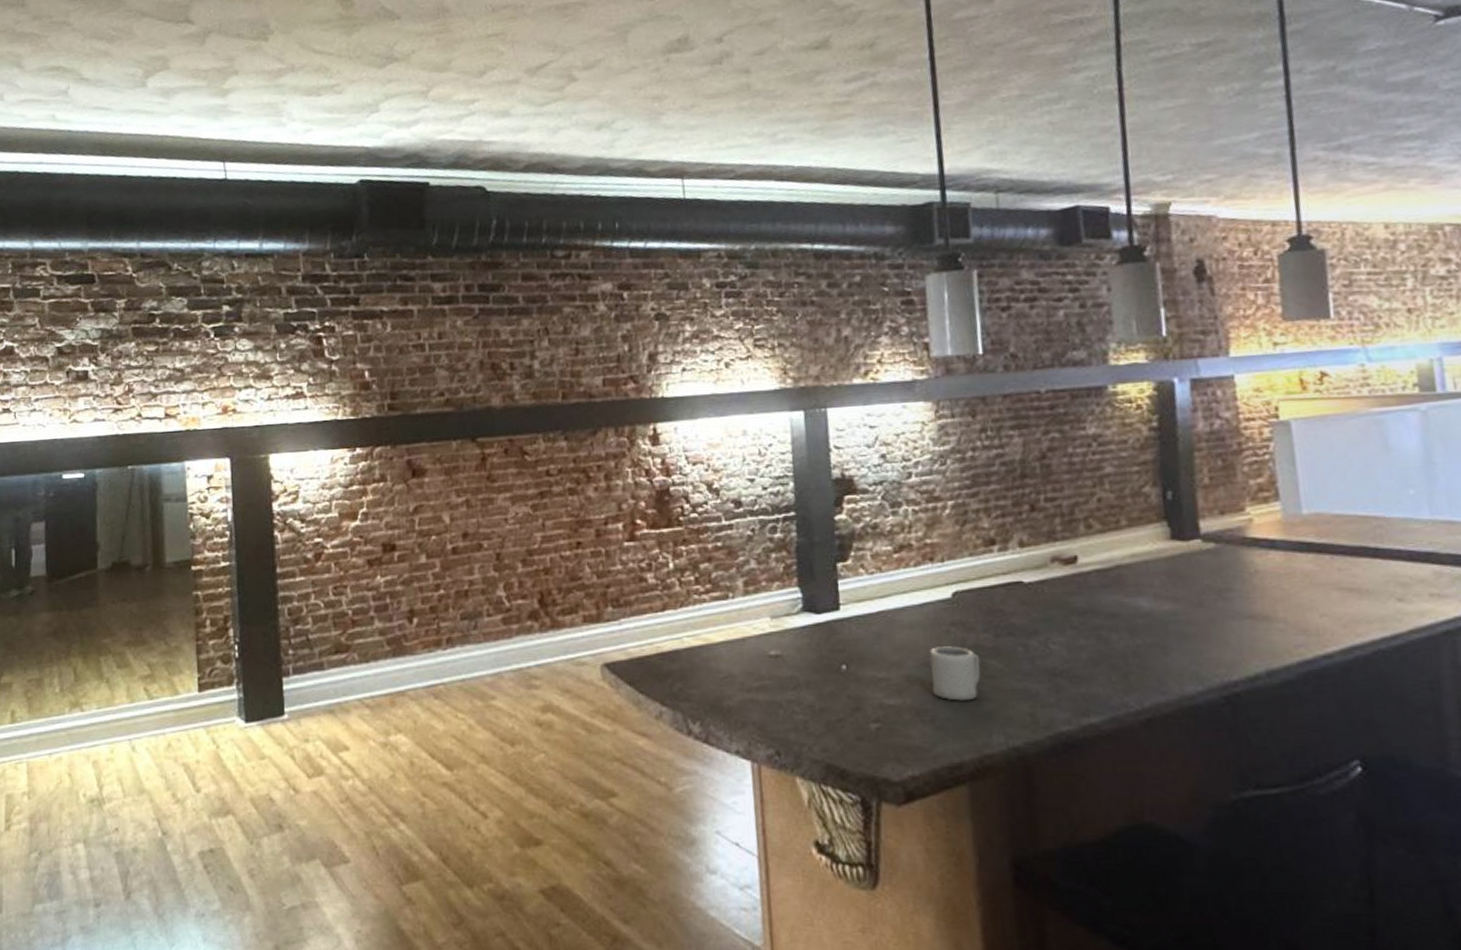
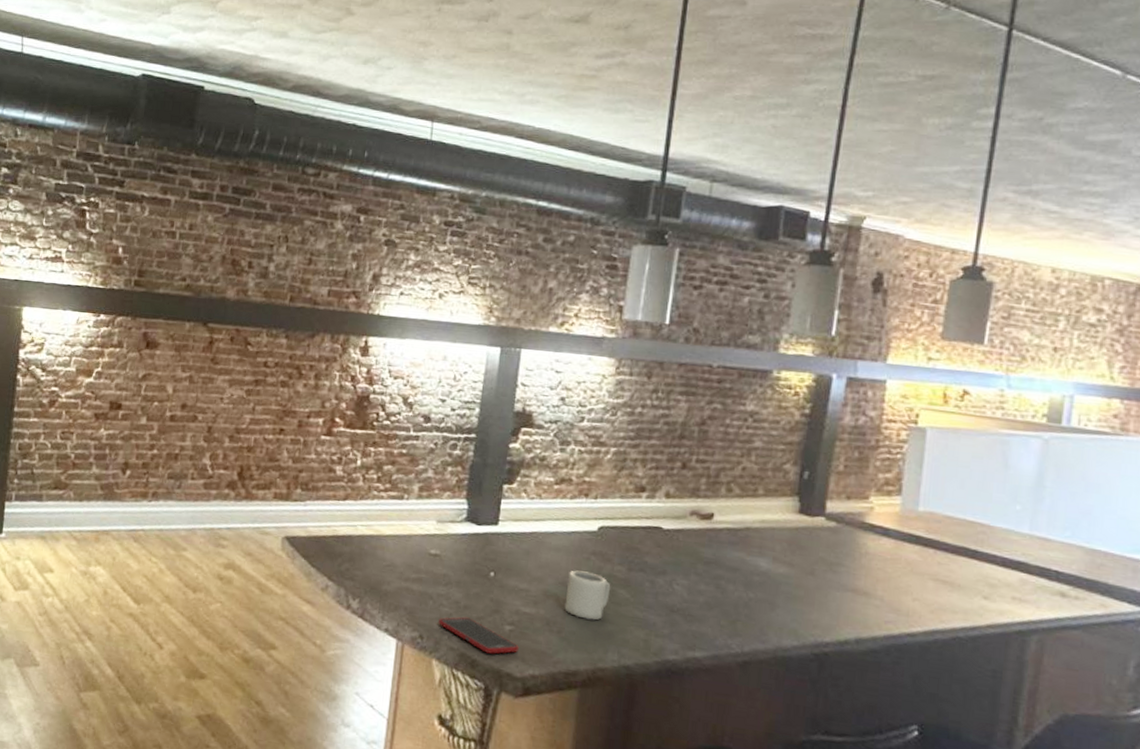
cell phone: none [794,721,891,760] -> present [439,617,519,654]

